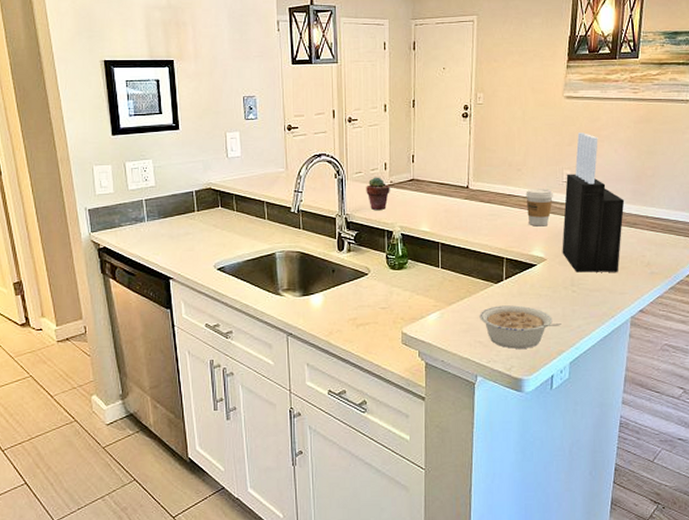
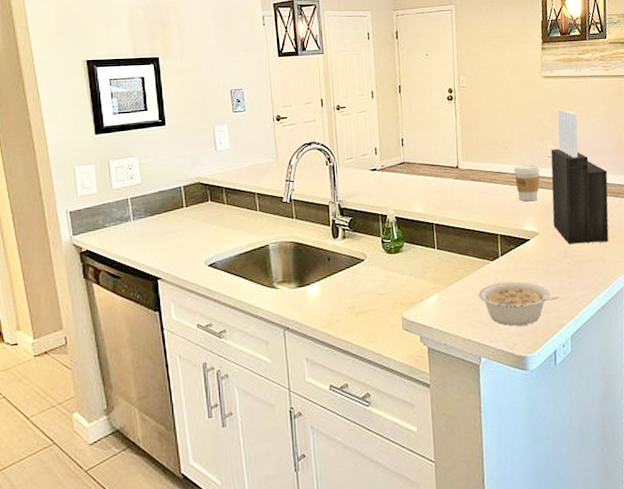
potted succulent: present [366,177,390,210] -> none [358,162,382,195]

